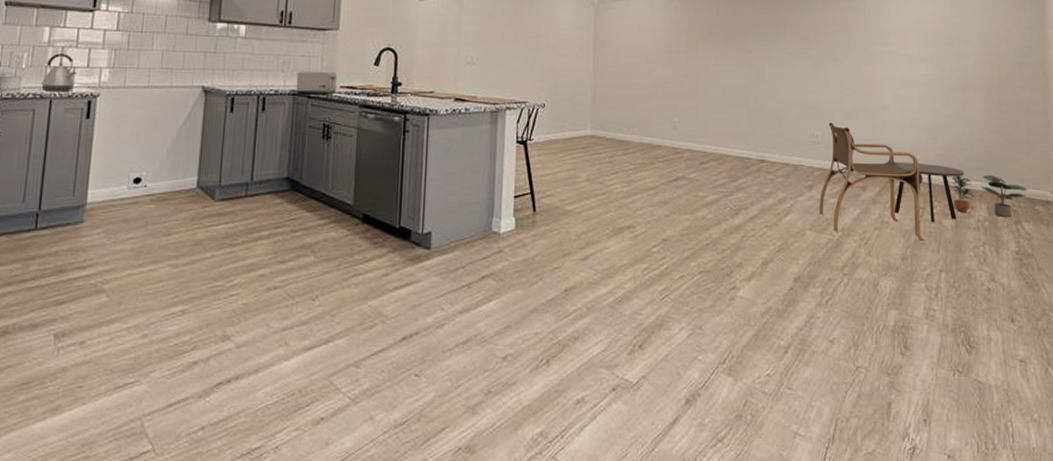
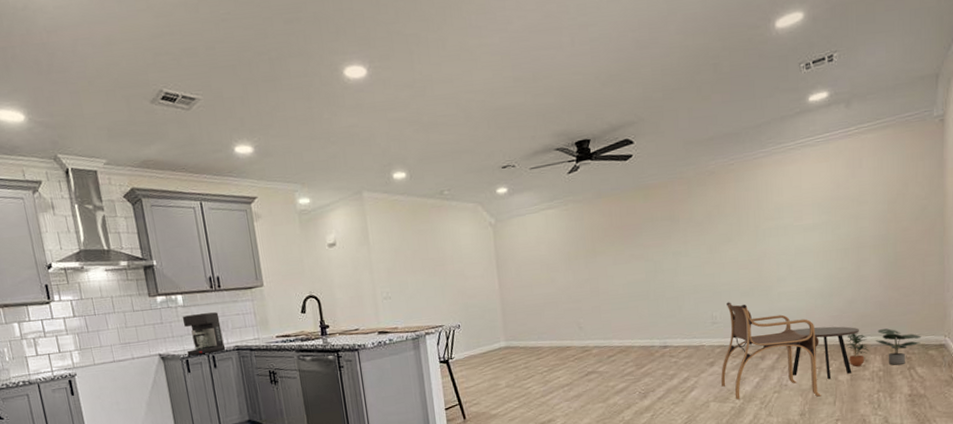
kettle: present [41,54,78,92] -> none [25,344,54,378]
coffee maker: none [235,48,282,95] -> present [182,312,226,356]
toaster: present [296,71,338,95] -> none [236,324,274,349]

